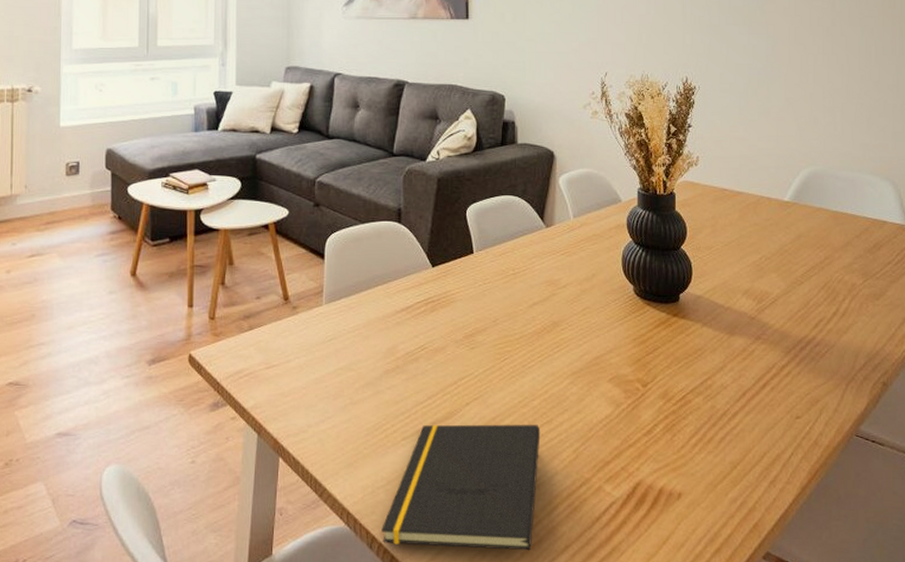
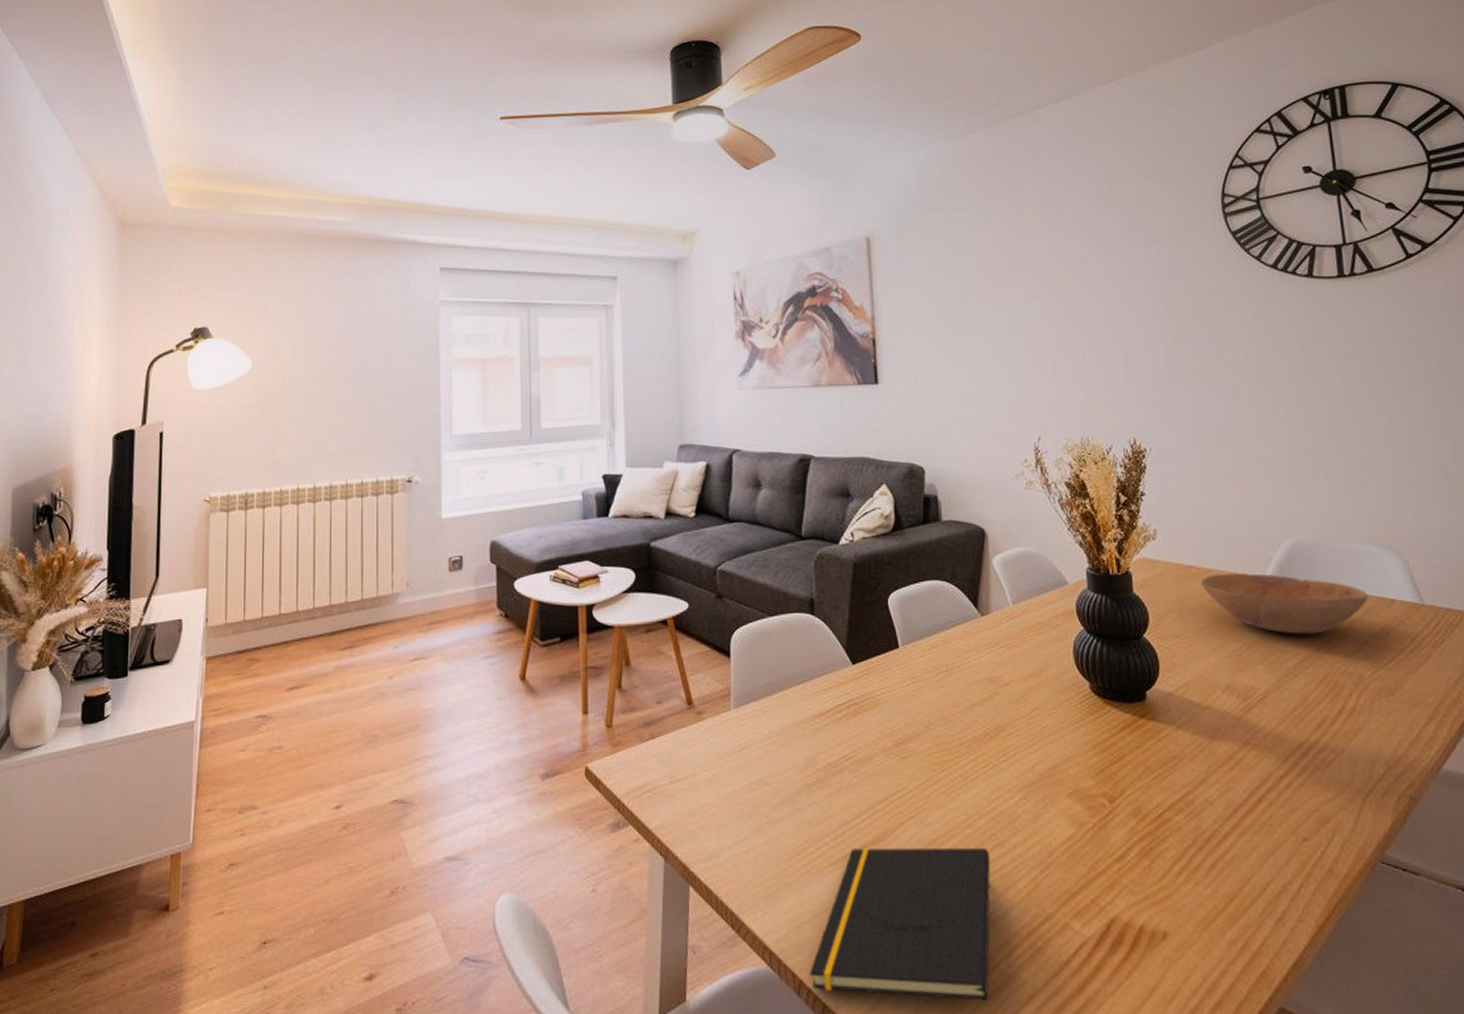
bowl: none [731,196,866,249] -> present [1200,573,1369,634]

